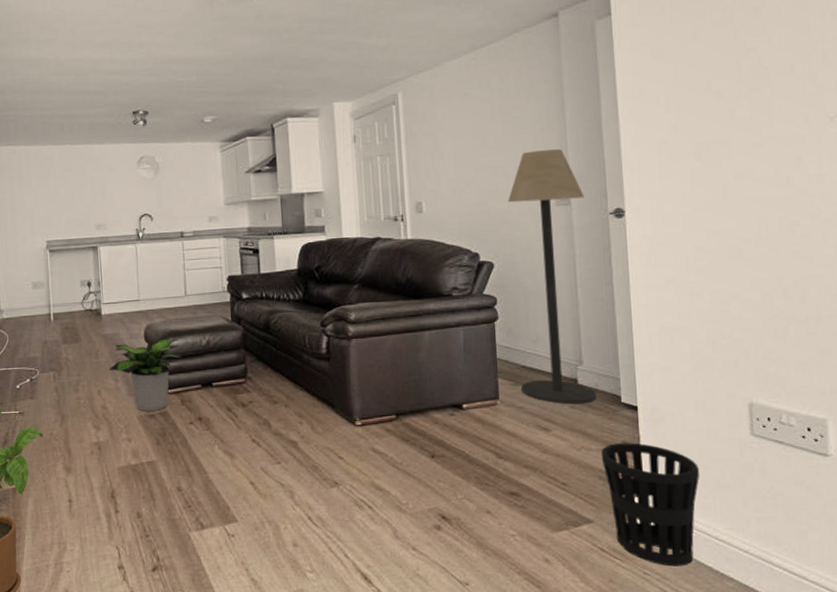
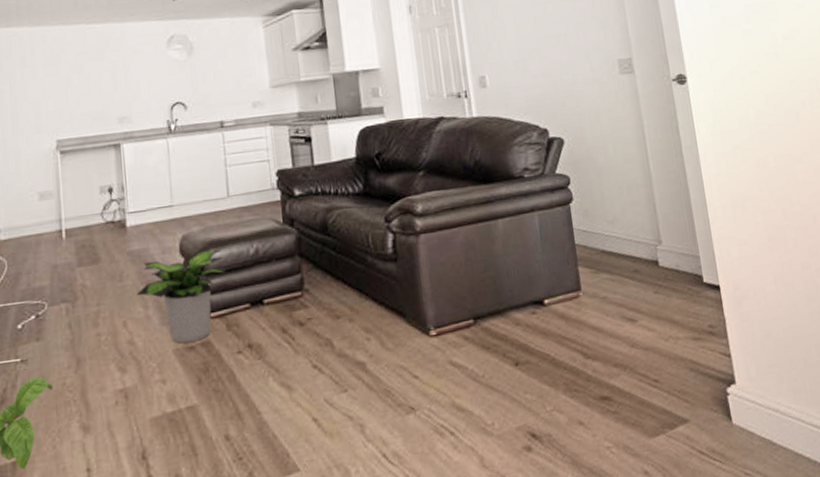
floor lamp: present [507,149,597,405] -> none [571,15,679,290]
wastebasket: present [600,442,700,567] -> none [688,326,792,463]

